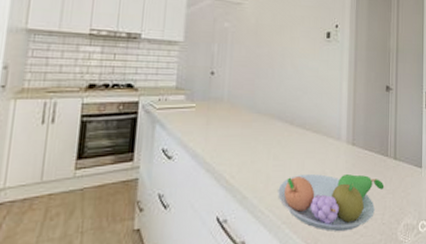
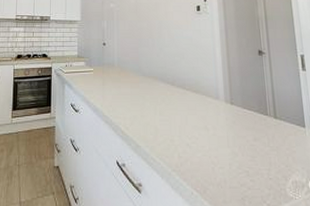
fruit bowl: present [278,173,384,232] -> none [166,128,267,183]

